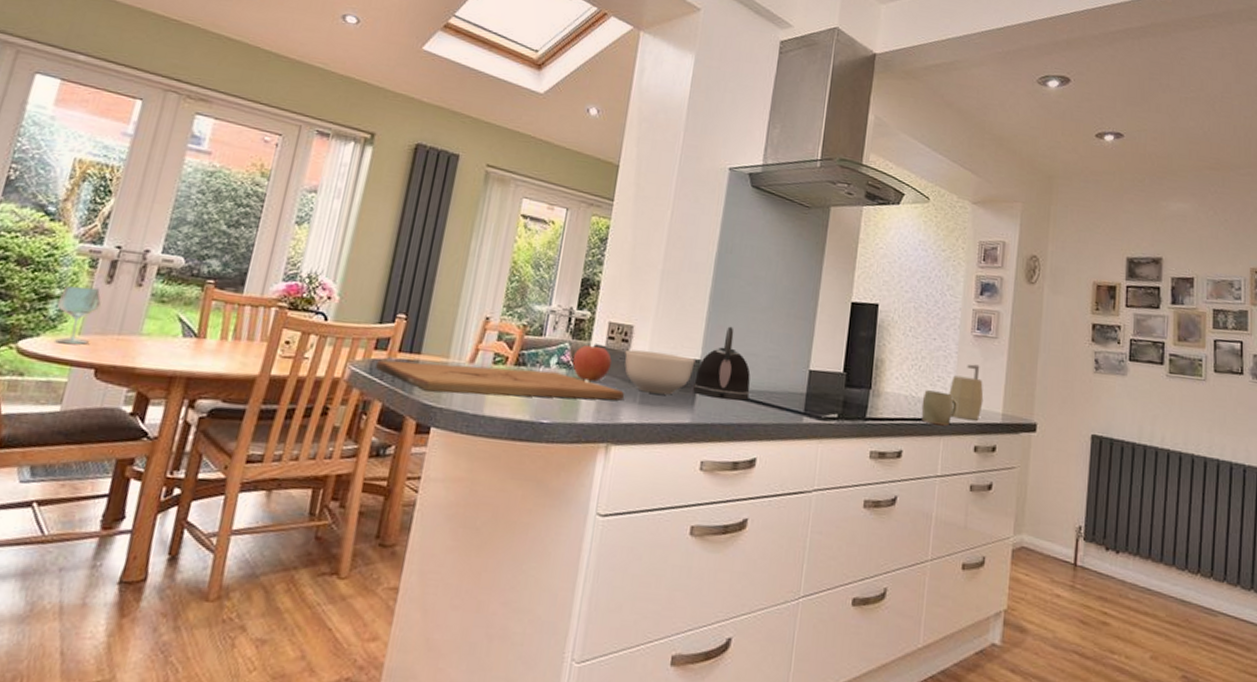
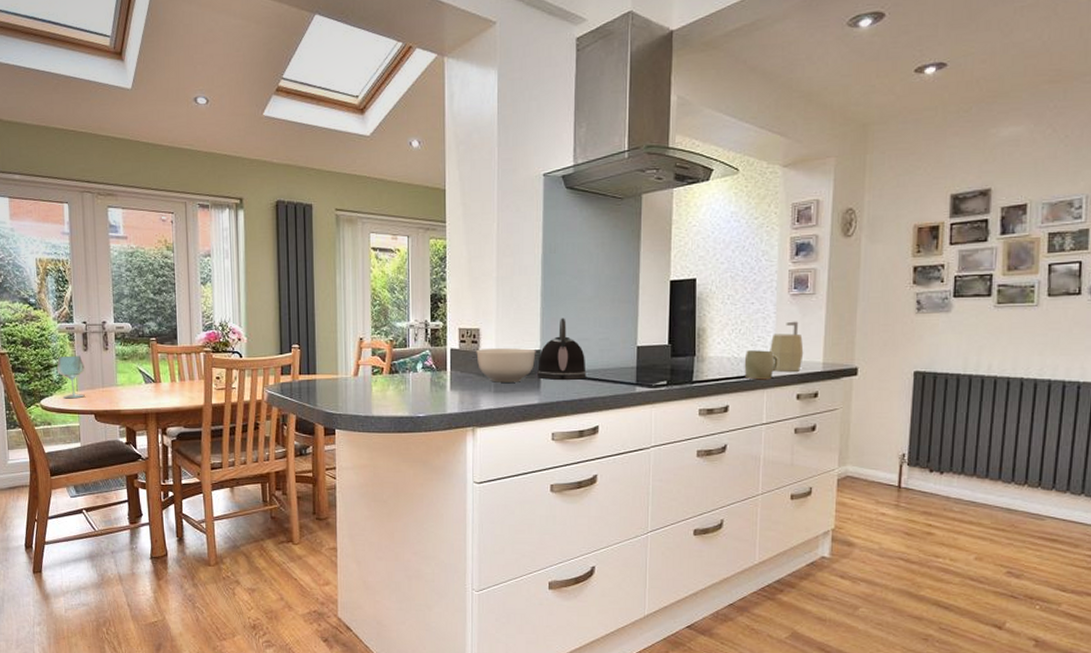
cutting board: present [374,359,625,401] -> none [284,375,482,403]
fruit: present [573,345,612,382] -> none [435,349,466,379]

